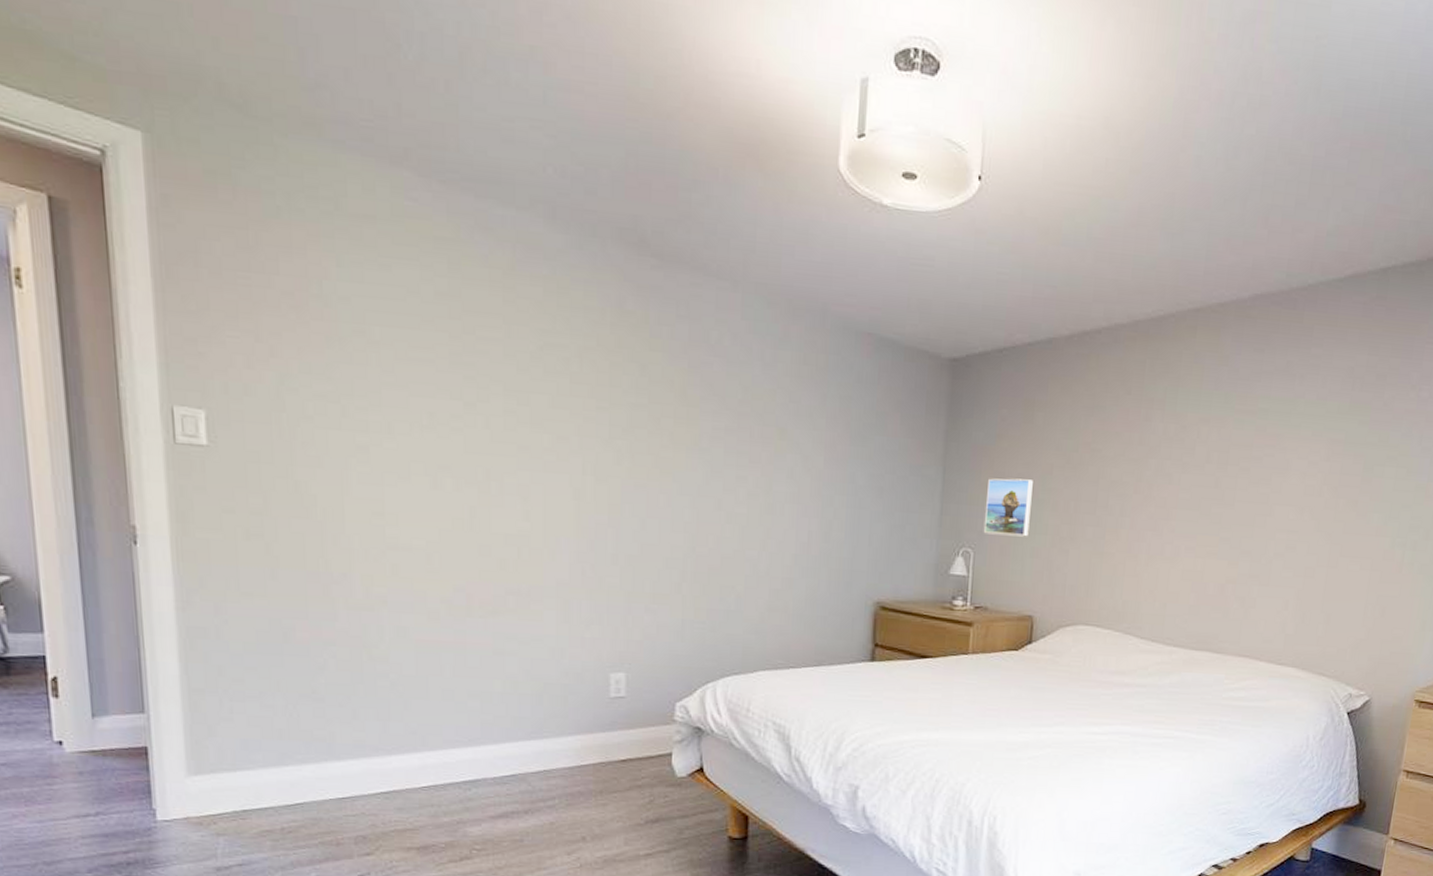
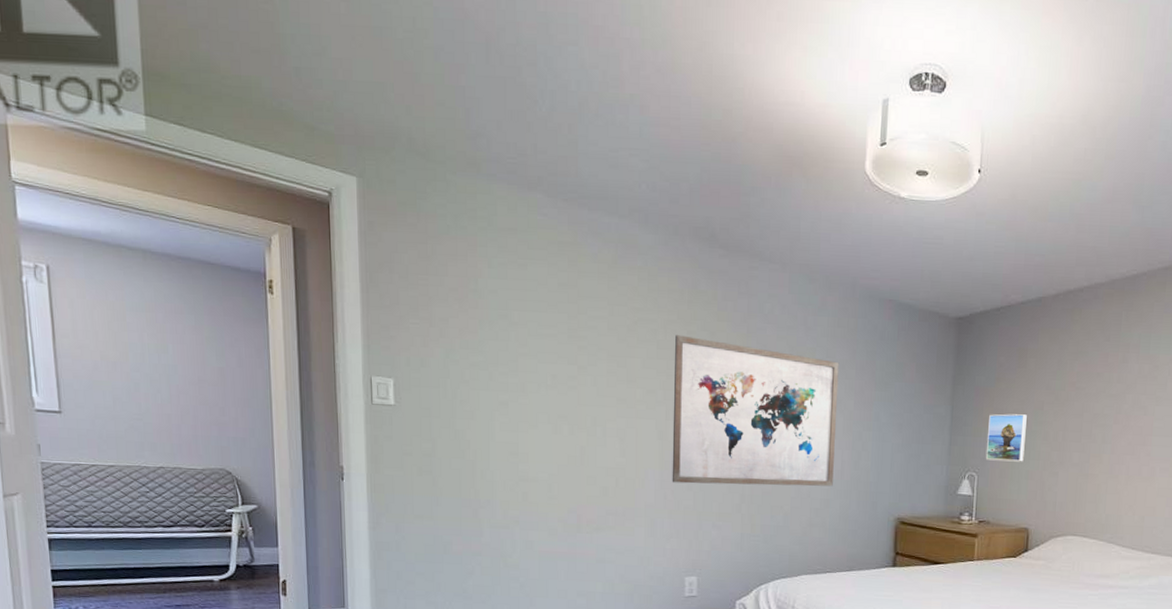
wall art: none [591,366,806,563] -> present [672,335,839,487]

